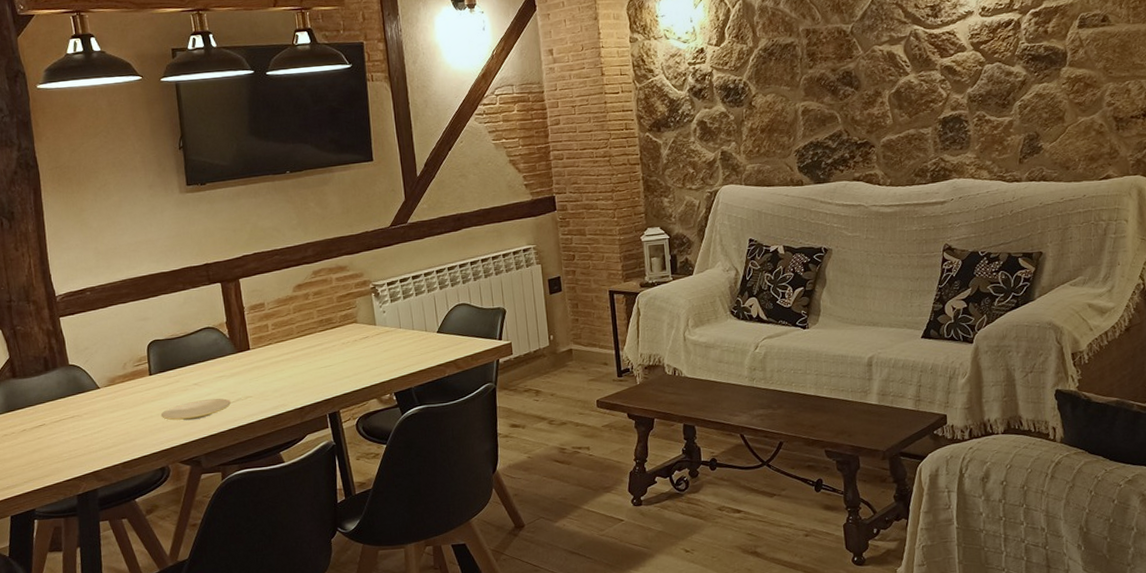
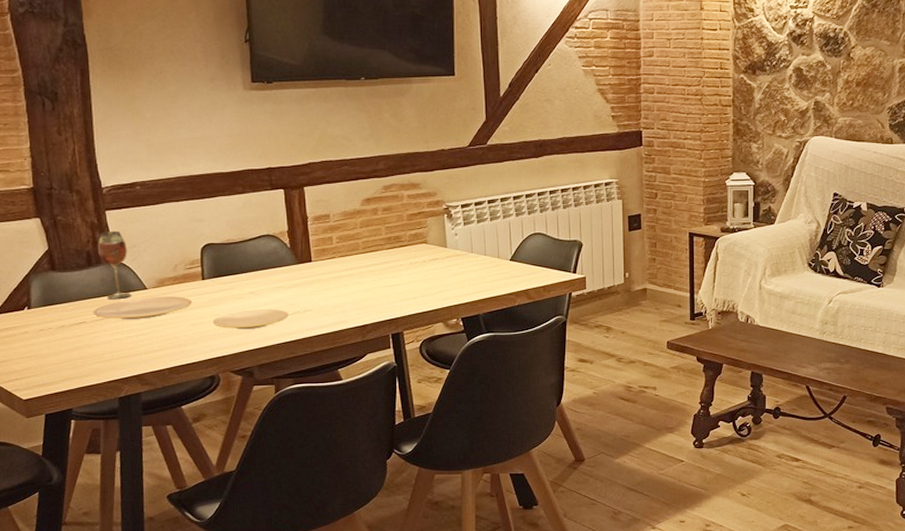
plate: none [51,393,142,420] -> present [93,296,193,320]
wineglass: none [53,335,85,400] -> present [97,230,131,299]

